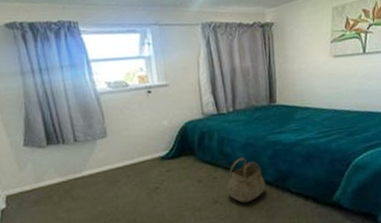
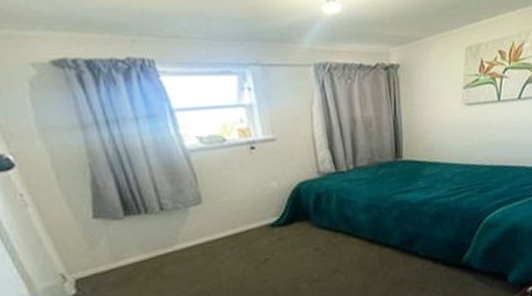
basket: present [227,157,266,203] -> none [349,220,392,271]

